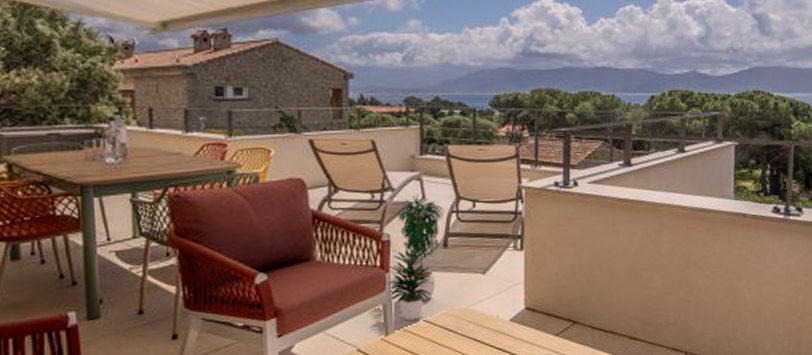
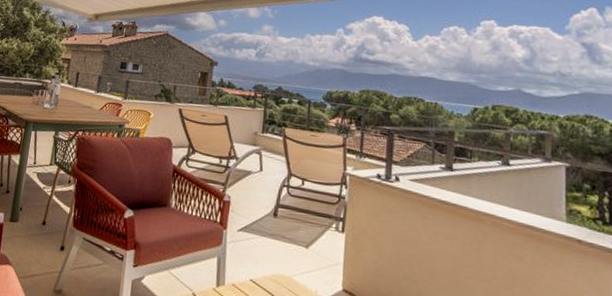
potted plant: present [387,194,445,321] -> none [224,165,278,279]

